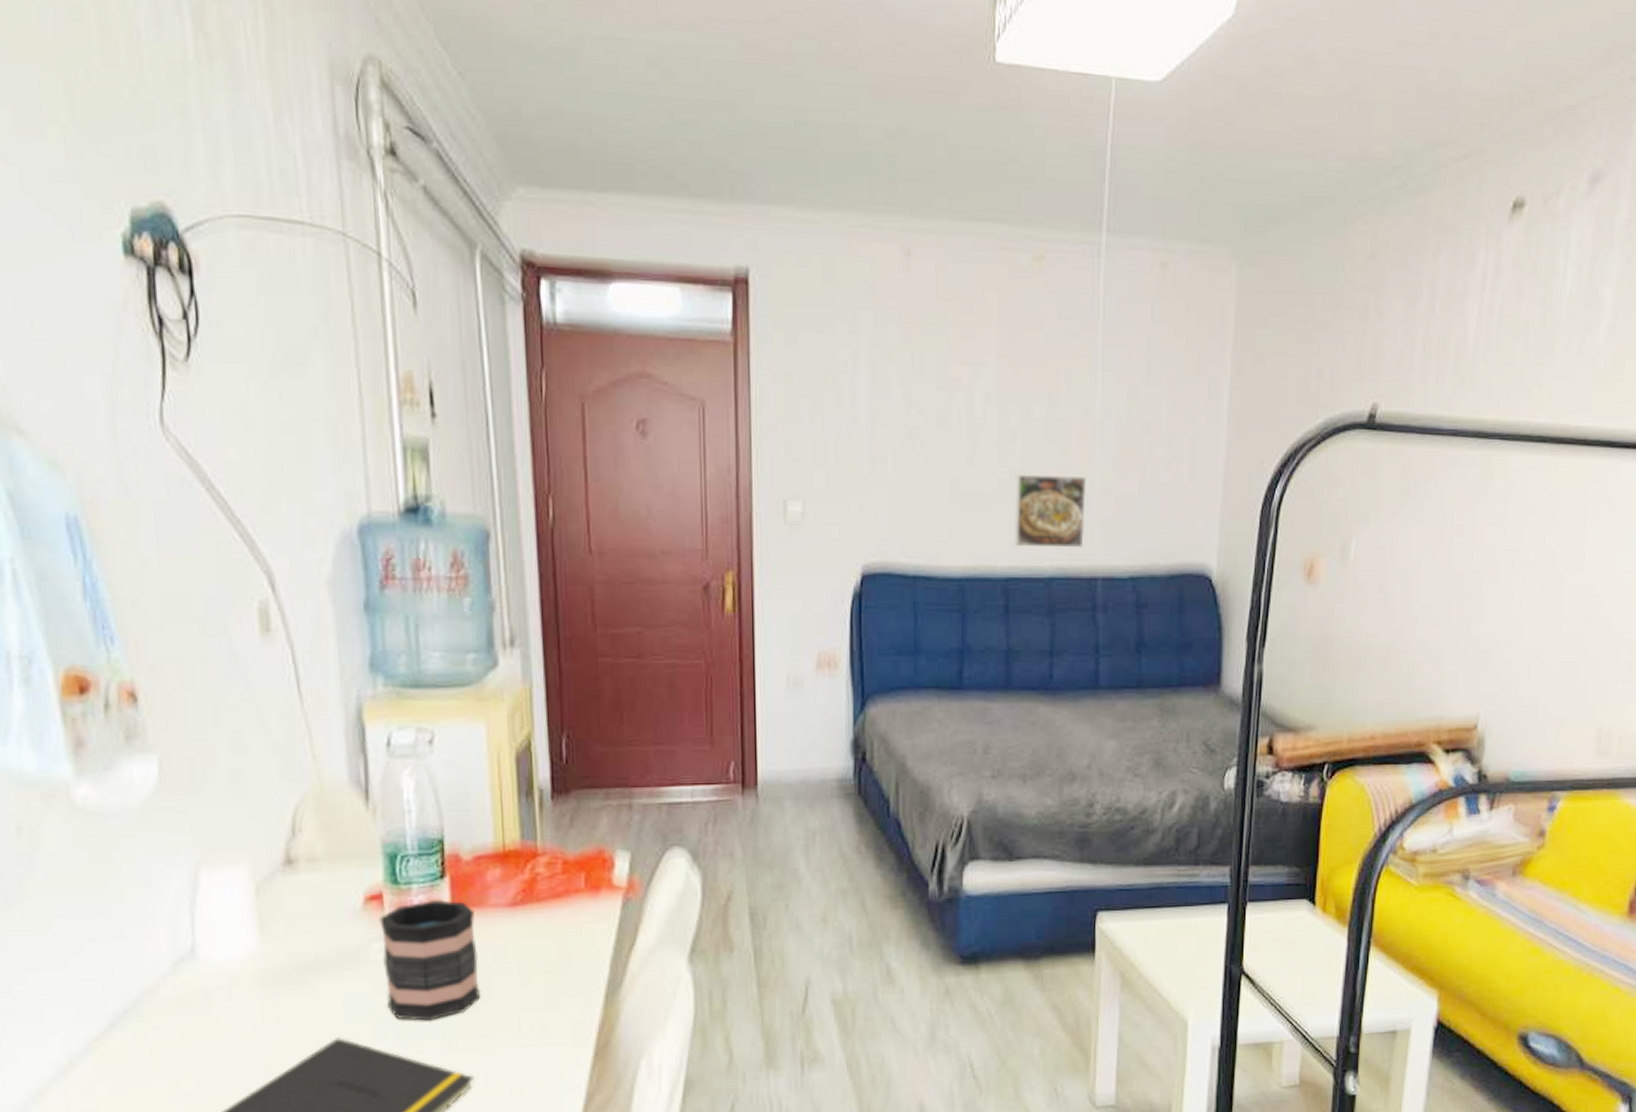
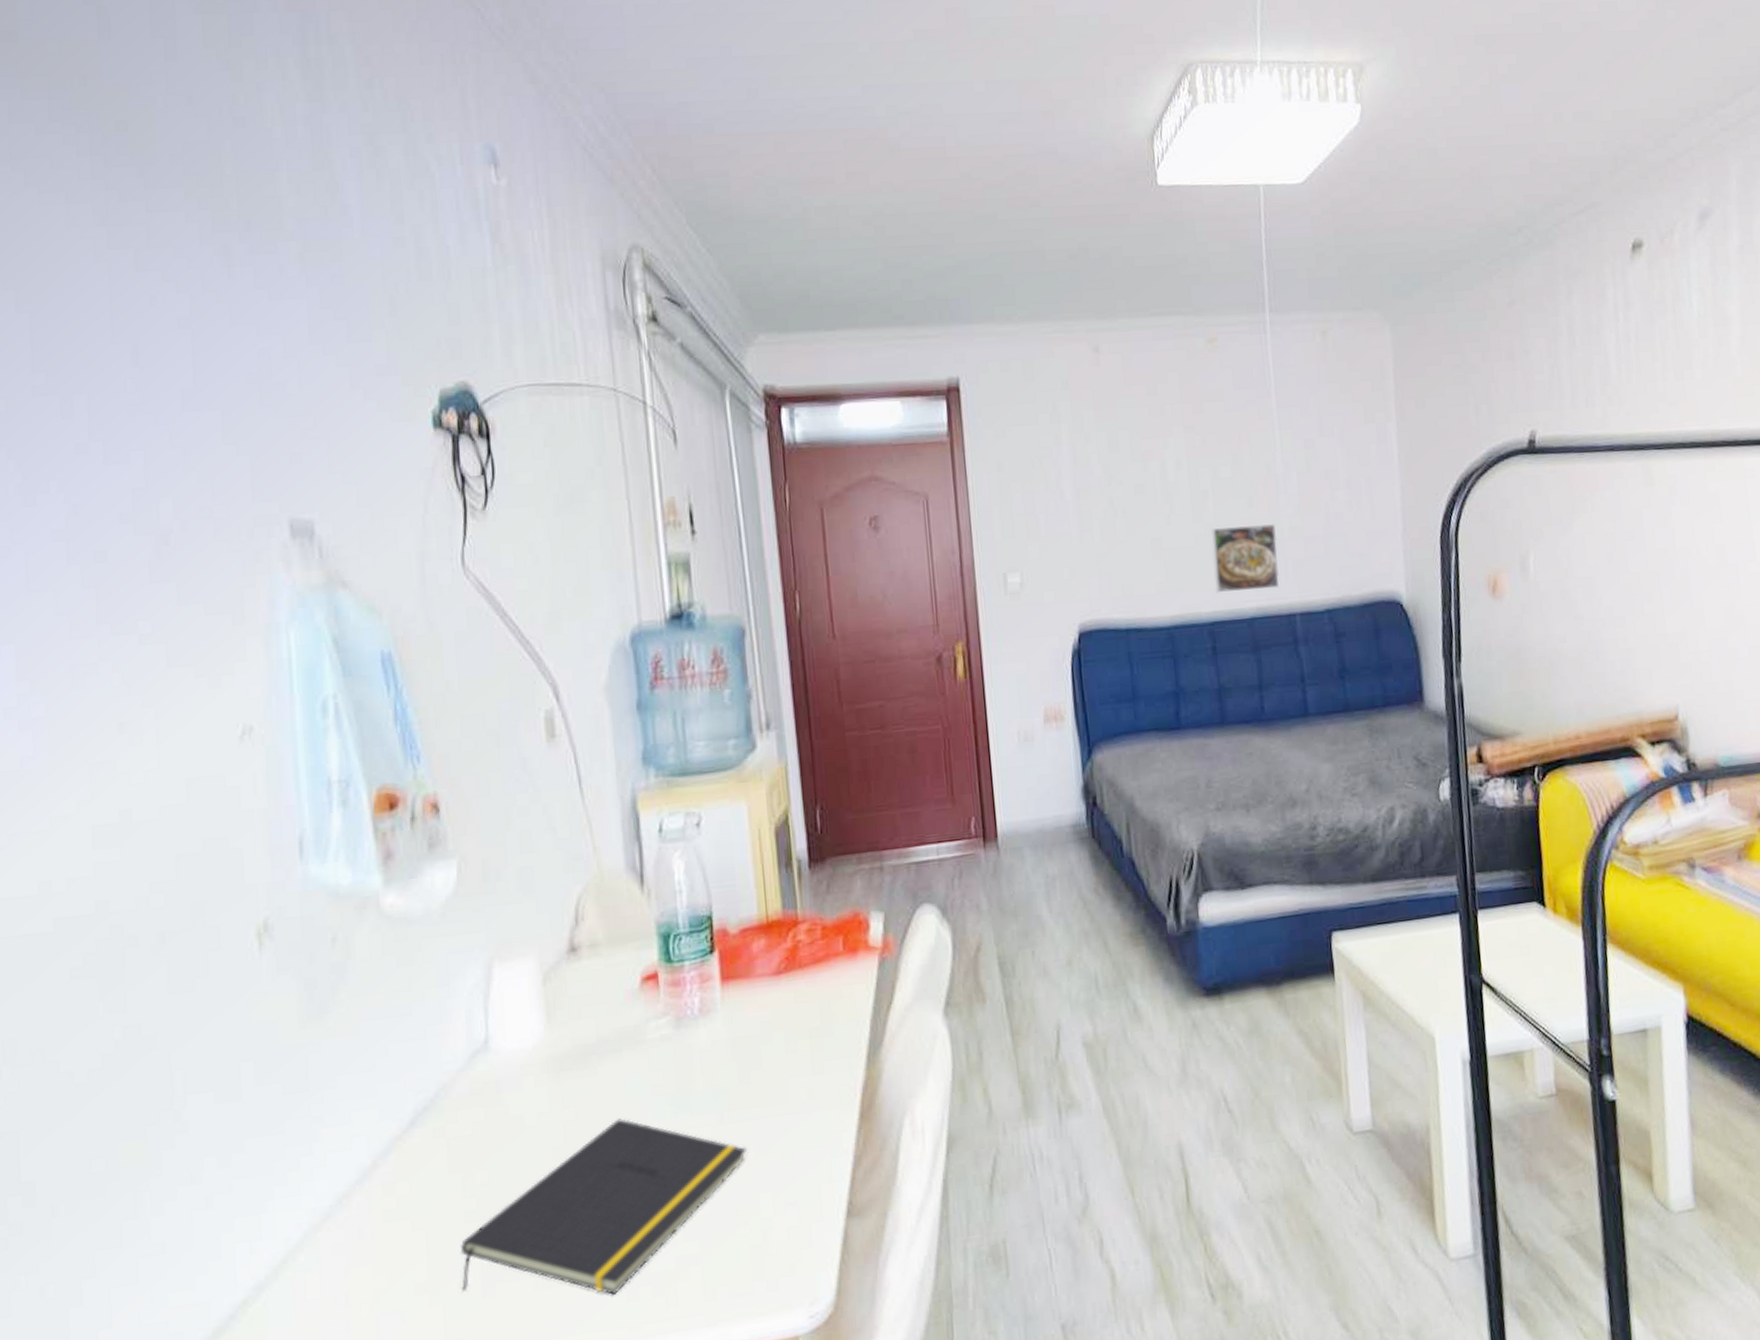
mug: present [379,898,481,1021] -> none [655,973,751,1097]

